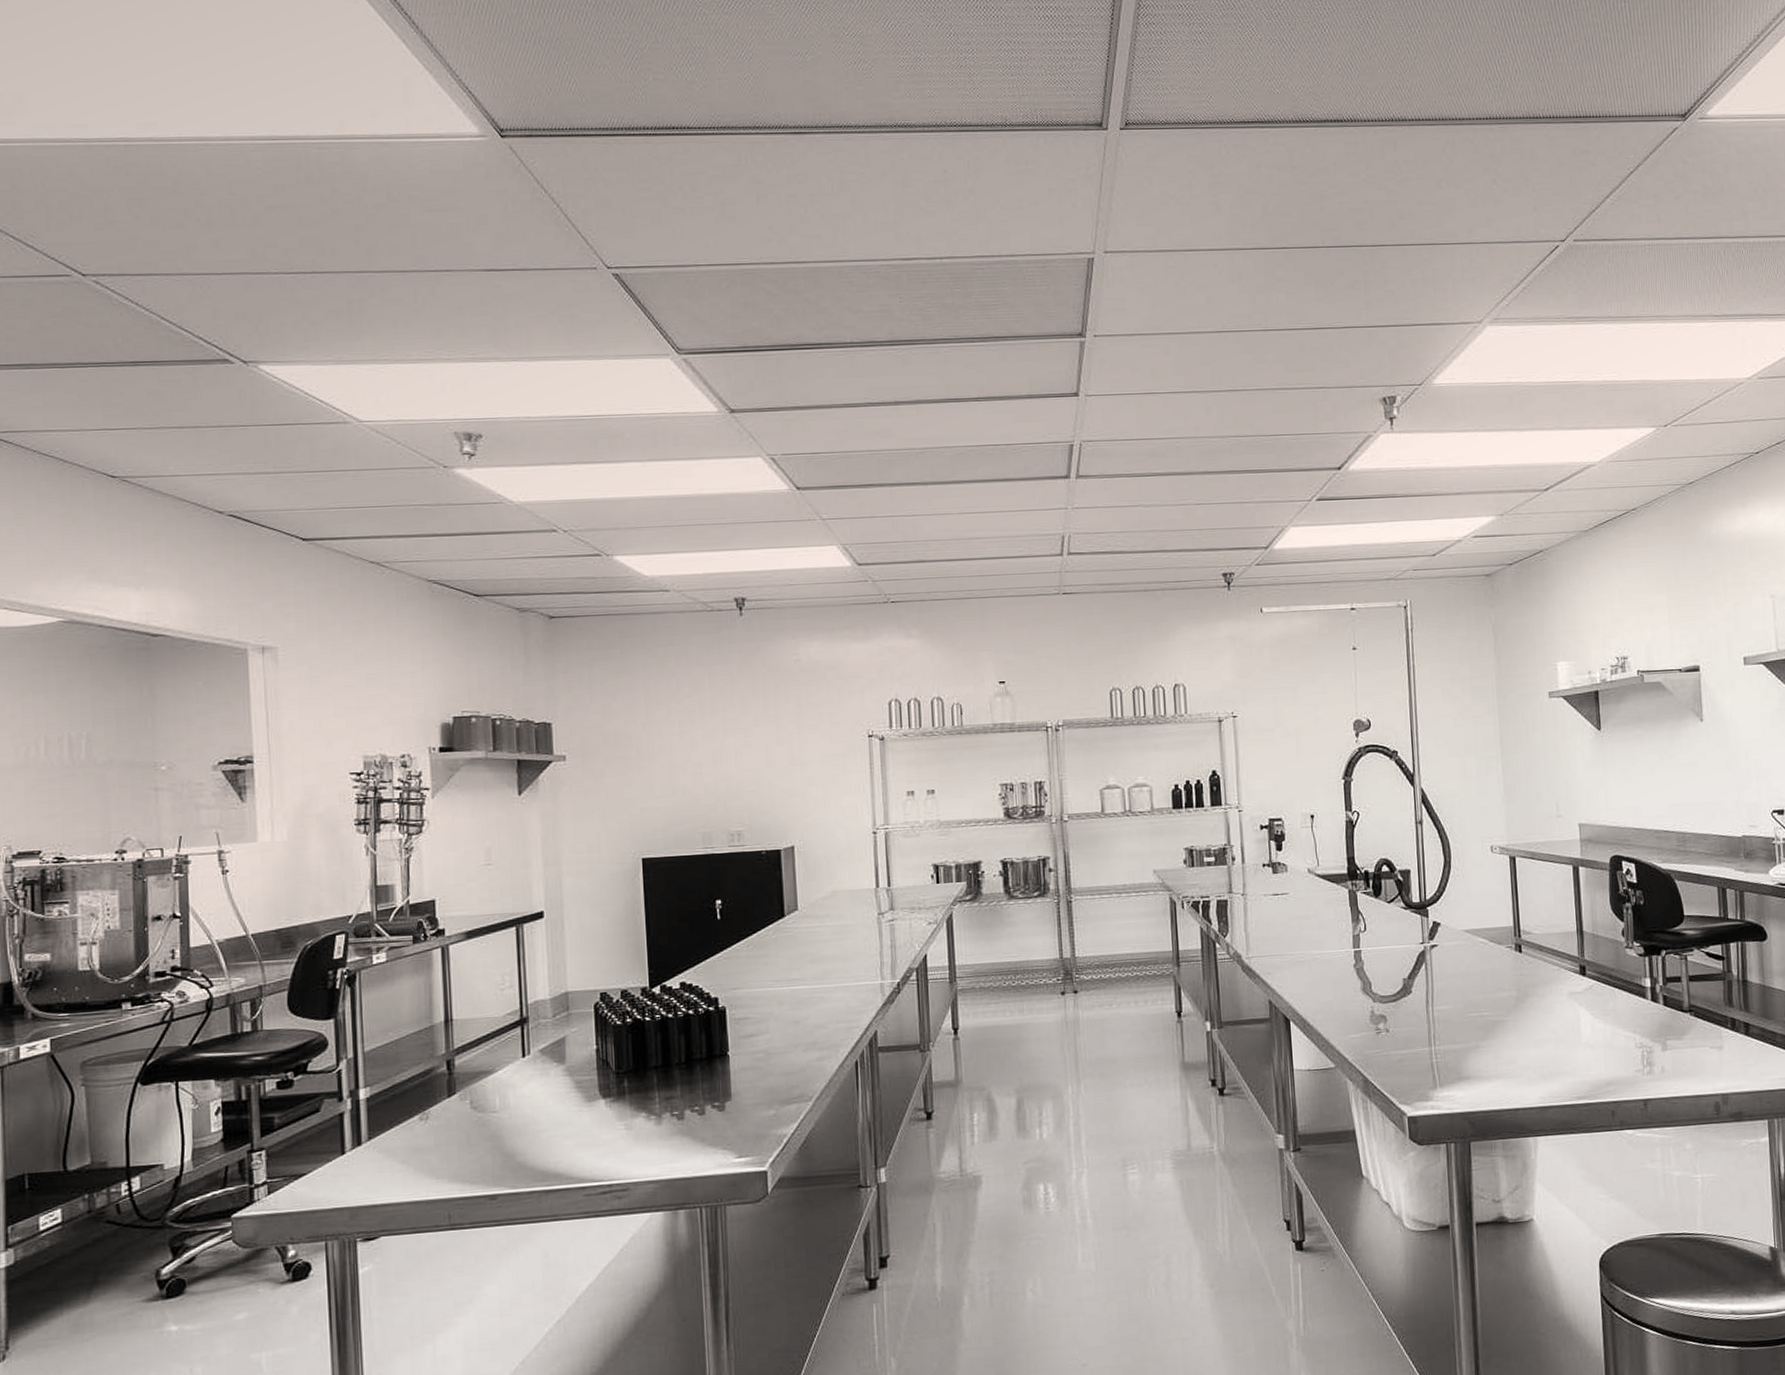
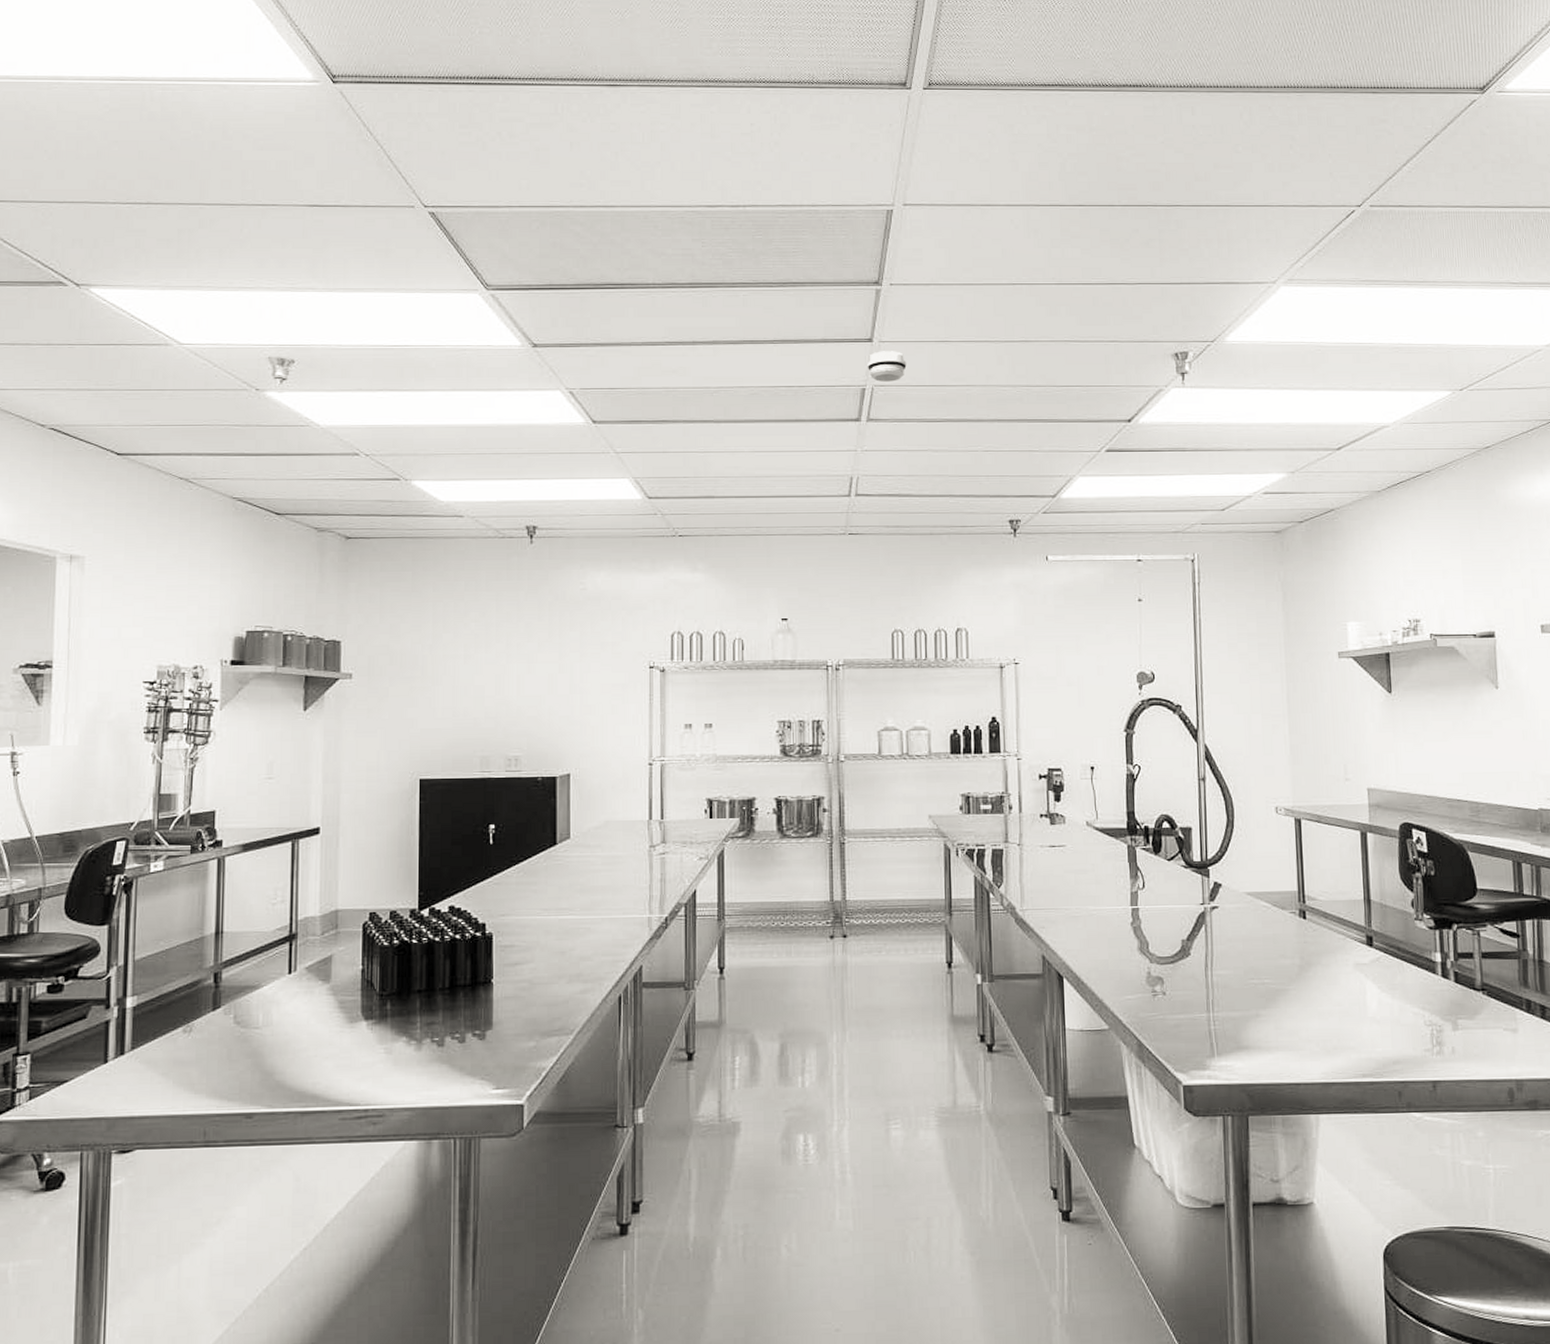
smoke detector: none [1074,405,1114,437] -> present [868,351,907,382]

